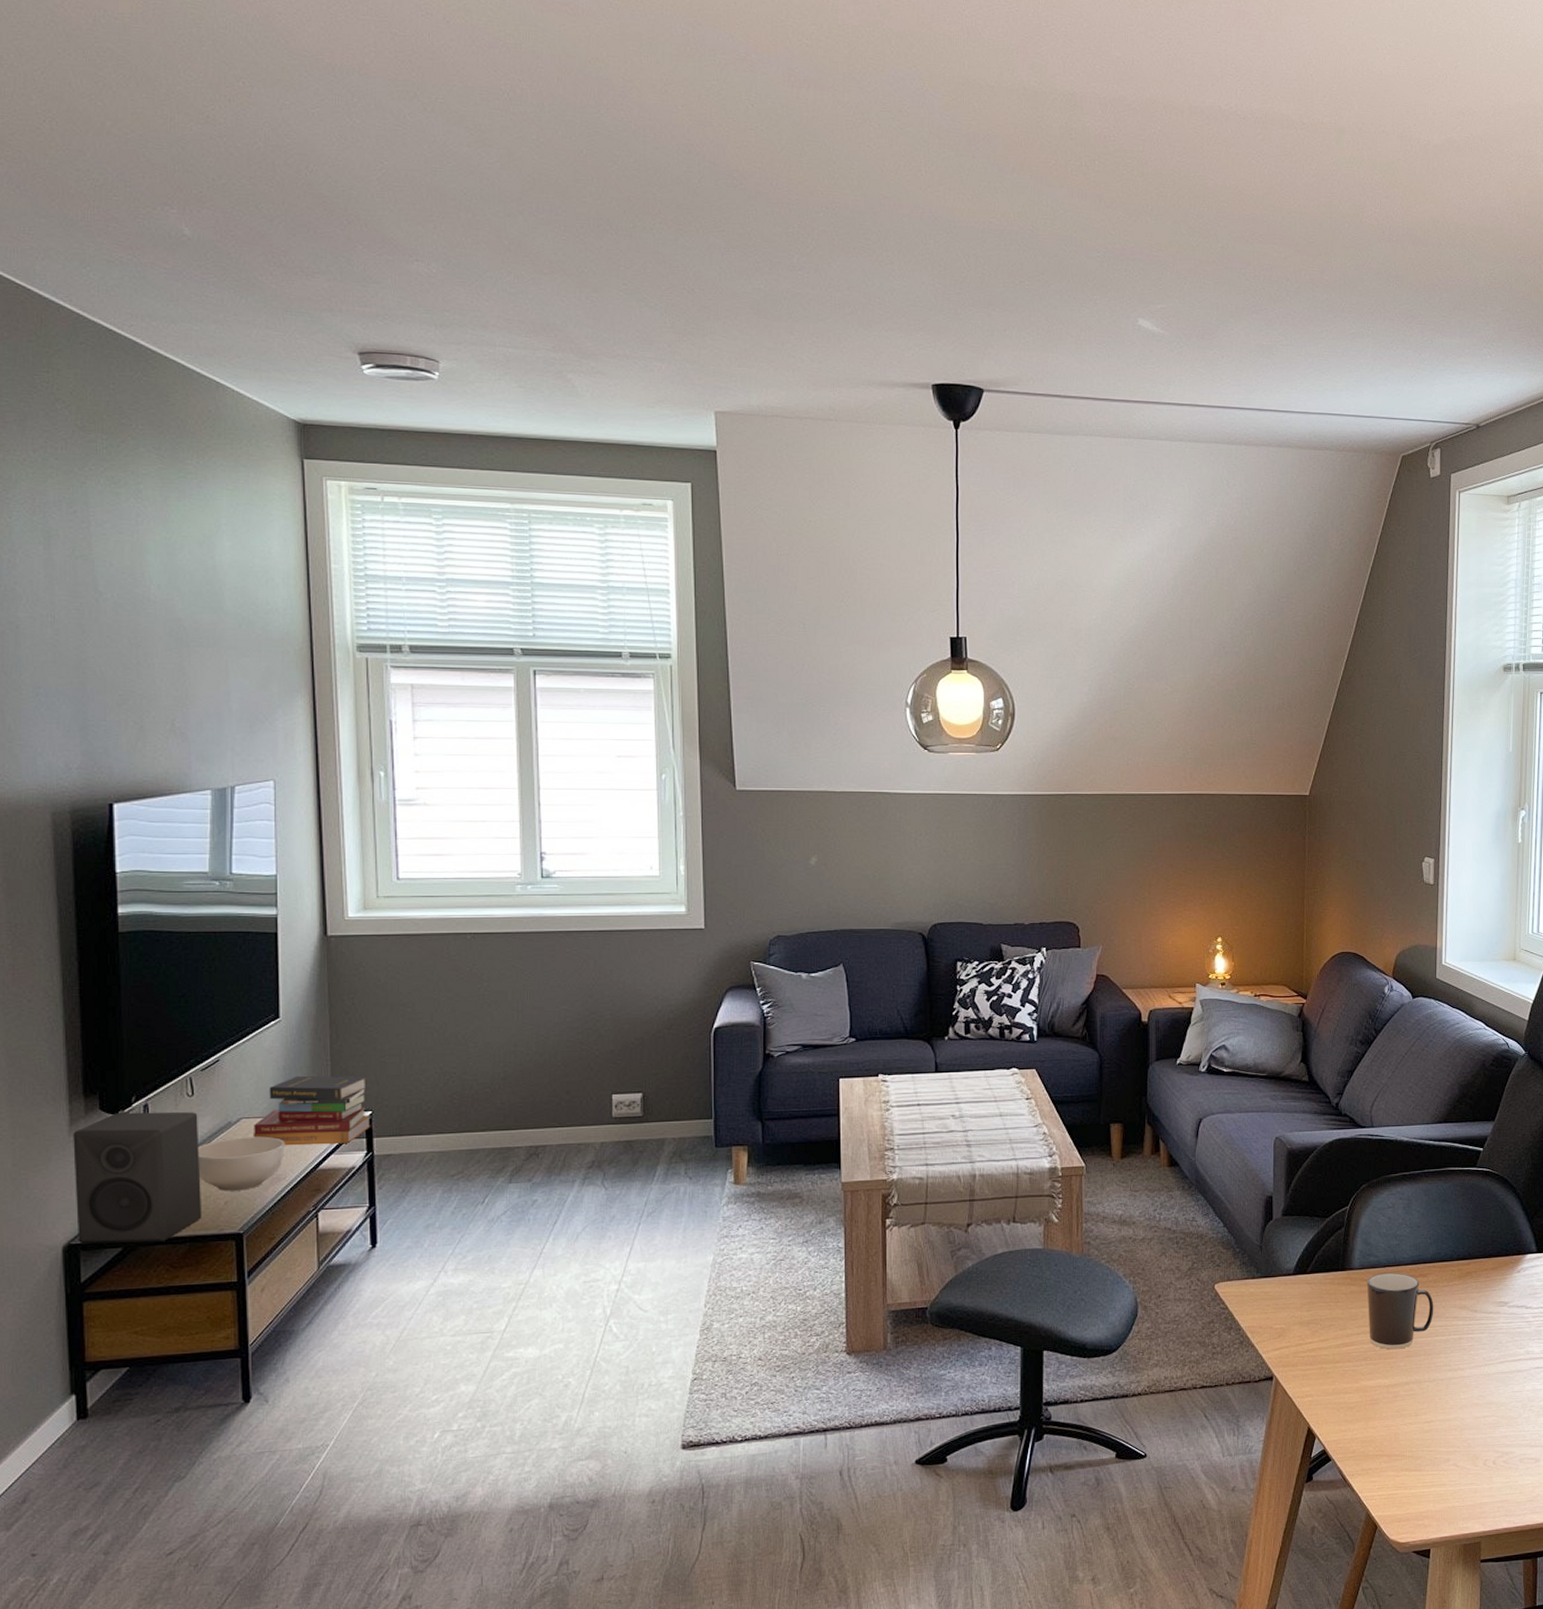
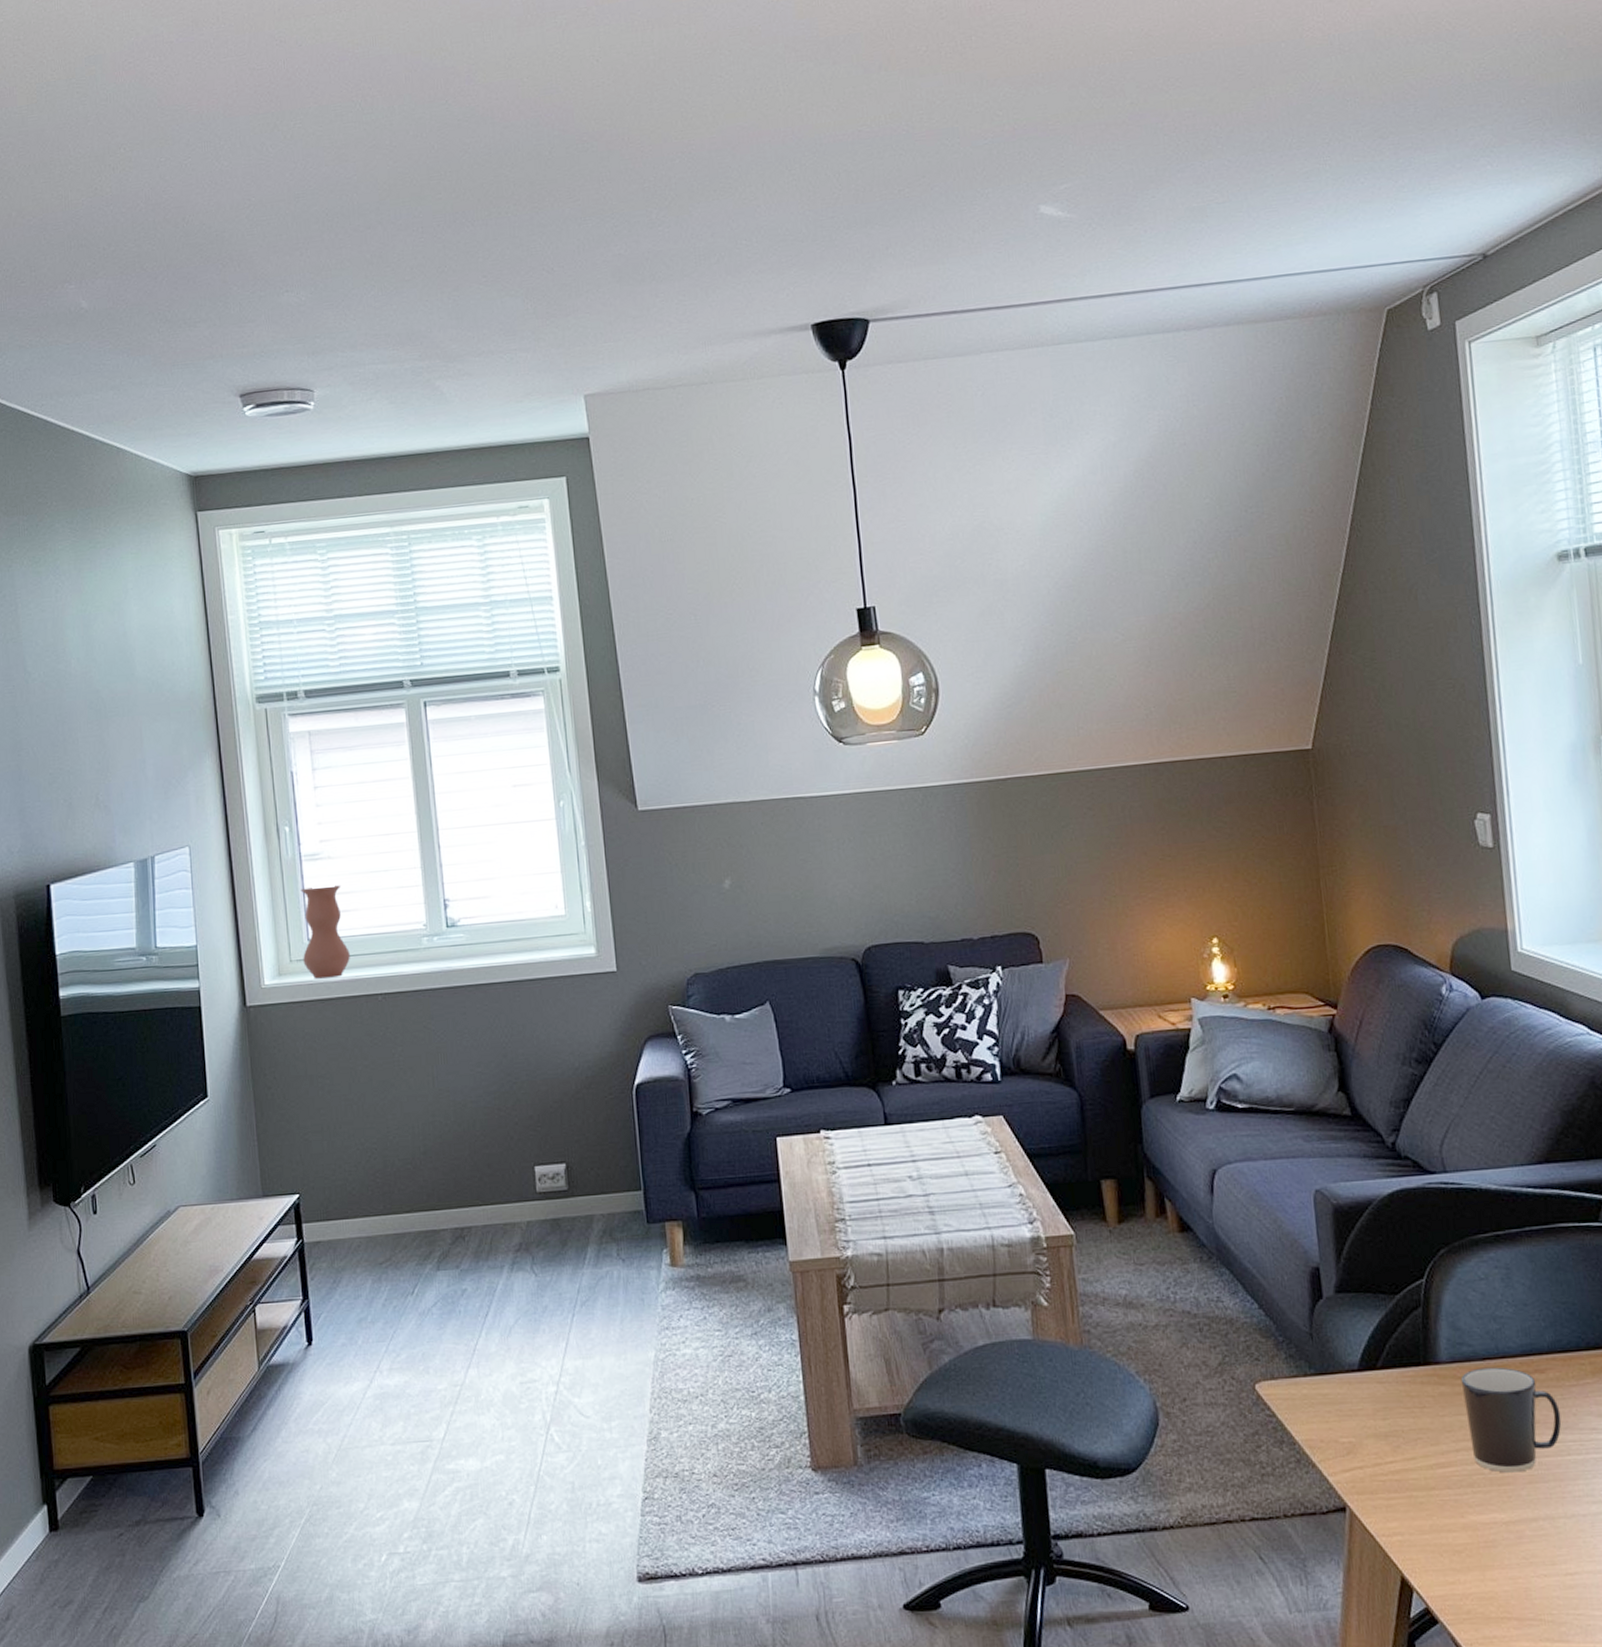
speaker: present [73,1111,203,1244] -> none [32,1201,150,1344]
bowl: present [198,1136,285,1191] -> none [142,1225,221,1286]
books: present [253,1075,371,1146] -> none [190,1157,299,1234]
vase: none [391,830,440,916] -> present [300,885,350,980]

